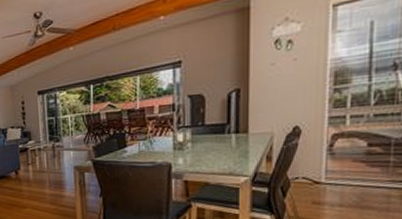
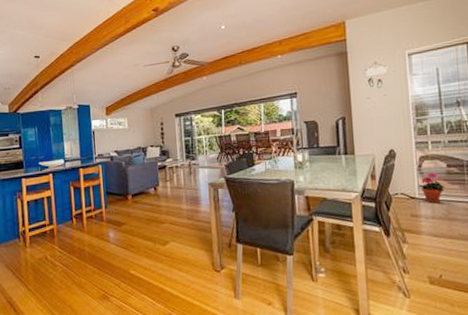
potted plant: none [325,153,362,189] -> present [418,173,445,203]

